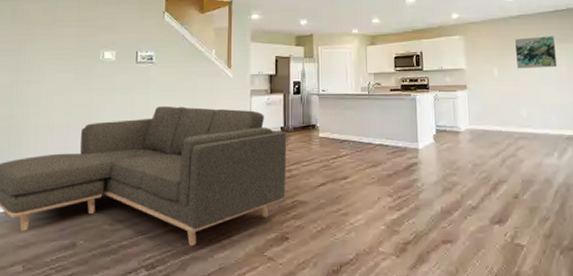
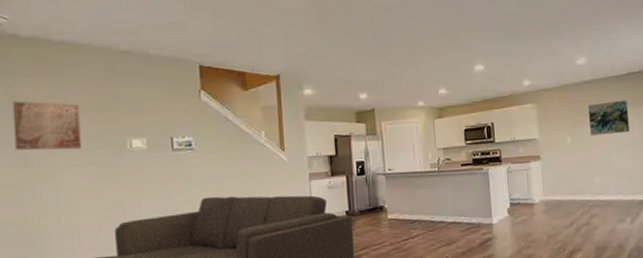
wall art: none [11,15,67,58] -> present [12,100,81,151]

